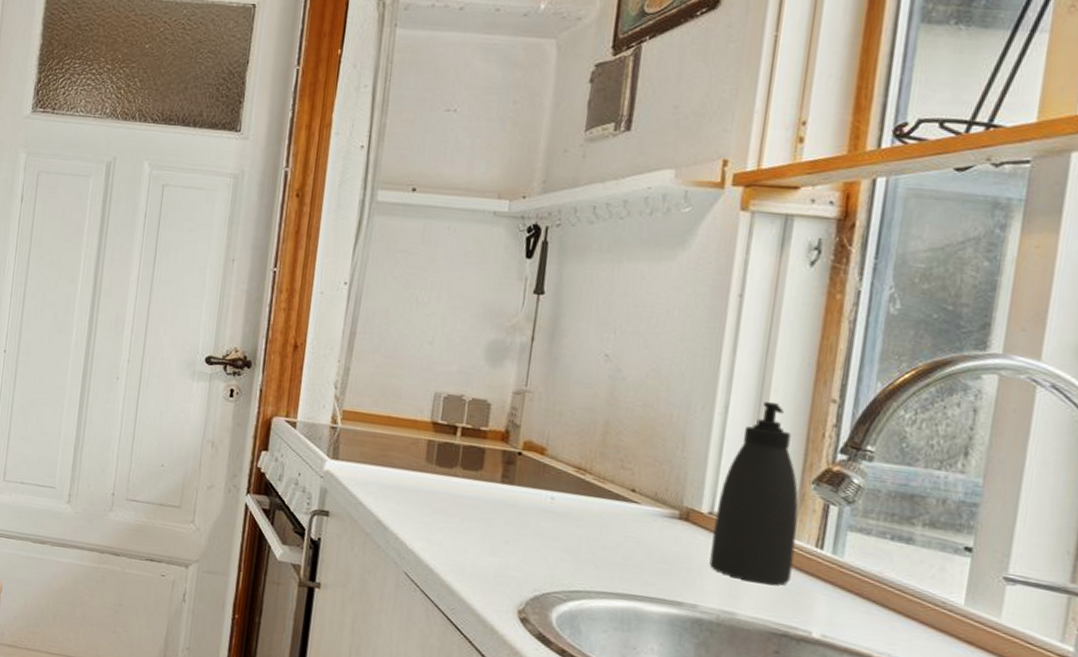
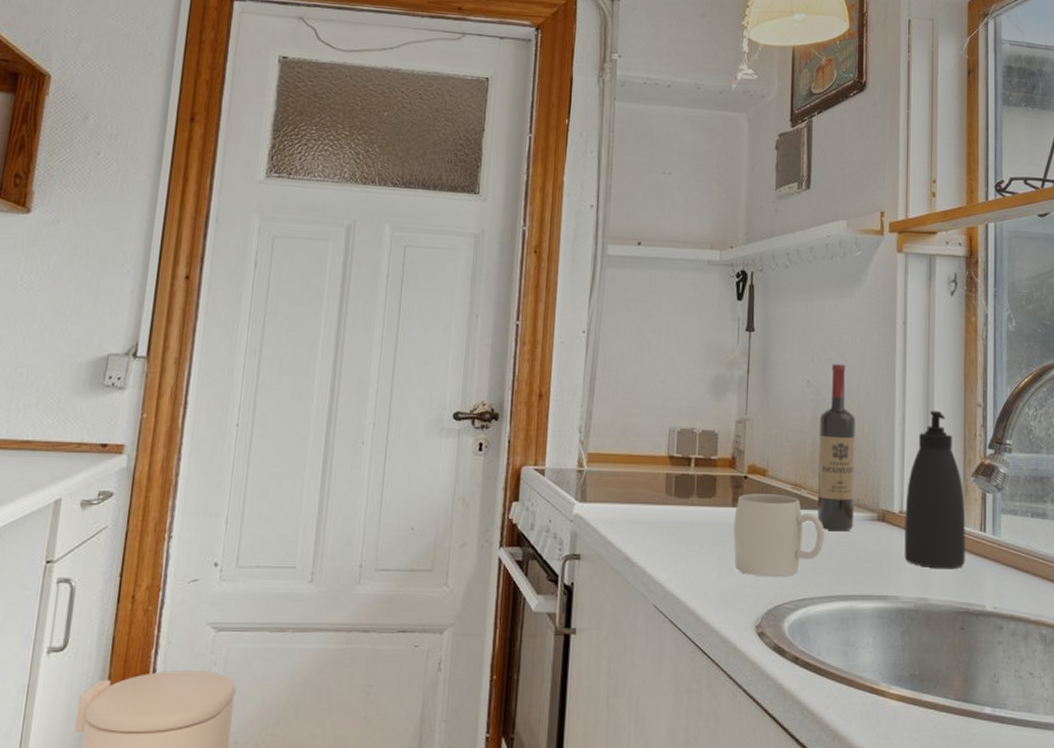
mug: none [499,471,611,565] -> present [733,494,825,578]
wine bottle: none [603,337,663,526] -> present [817,364,856,531]

